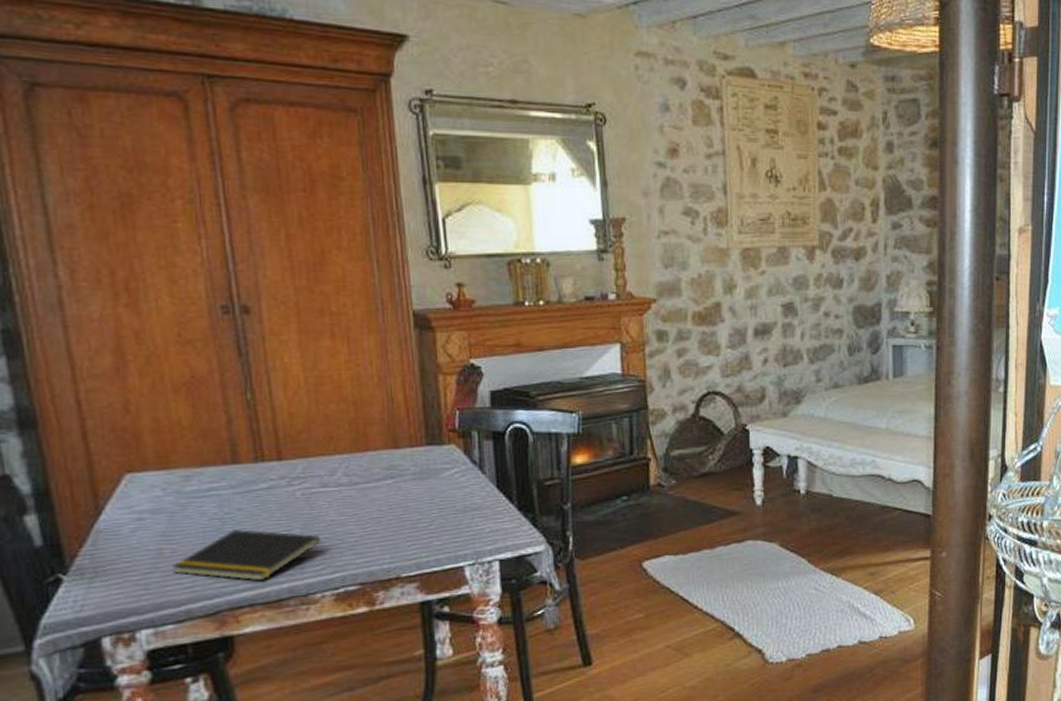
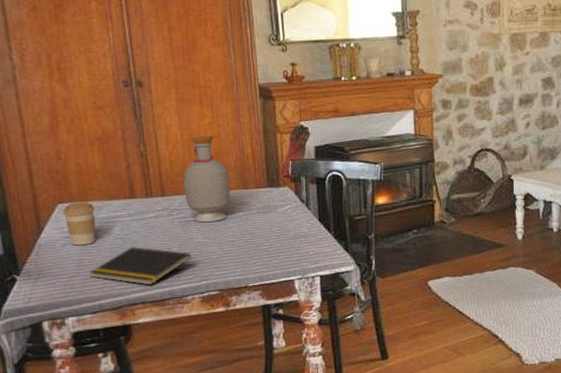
coffee cup: none [132,470,182,531] -> present [63,202,96,246]
bottle: none [308,378,375,494] -> present [183,135,230,223]

